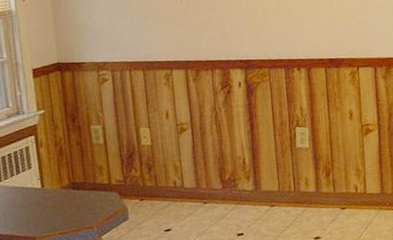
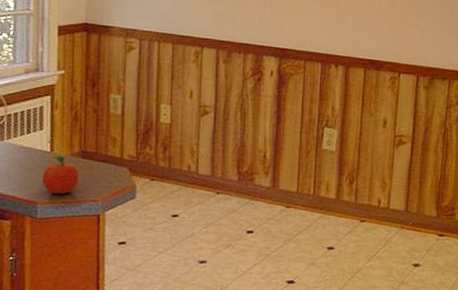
fruit: none [36,190,72,227] -> present [42,155,79,194]

